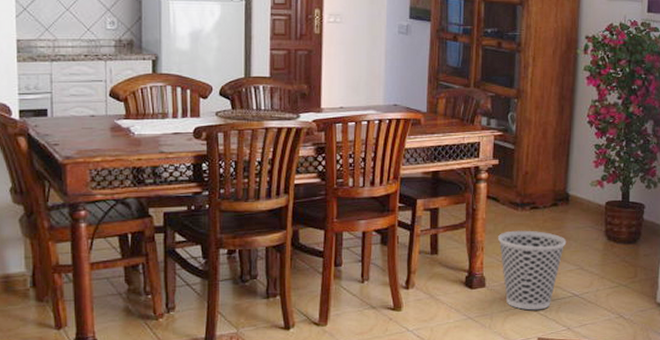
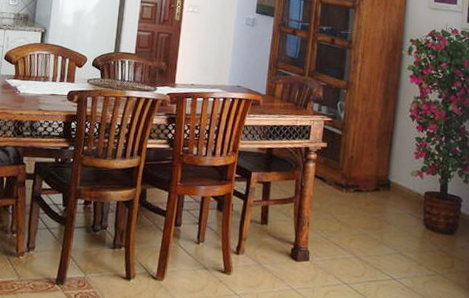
wastebasket: present [498,230,567,310] -> none [323,210,387,289]

